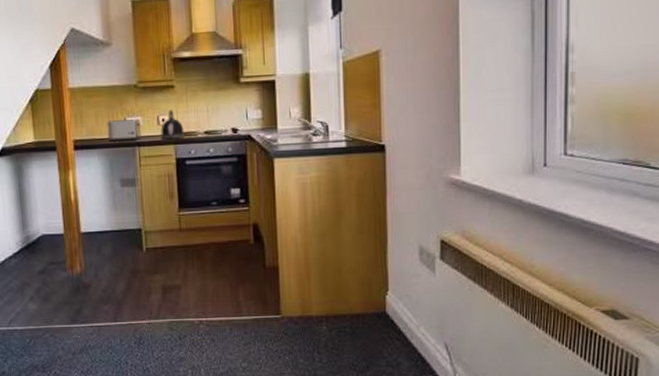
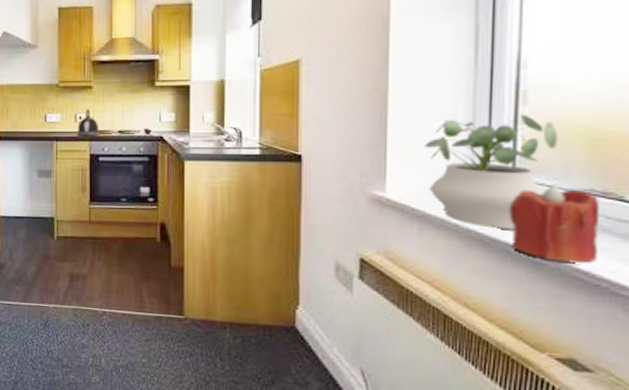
toaster: present [106,119,142,142] -> none [29,116,59,135]
potted plant: none [492,94,599,201] -> present [425,114,557,229]
candle: none [562,157,633,227] -> present [508,184,601,264]

